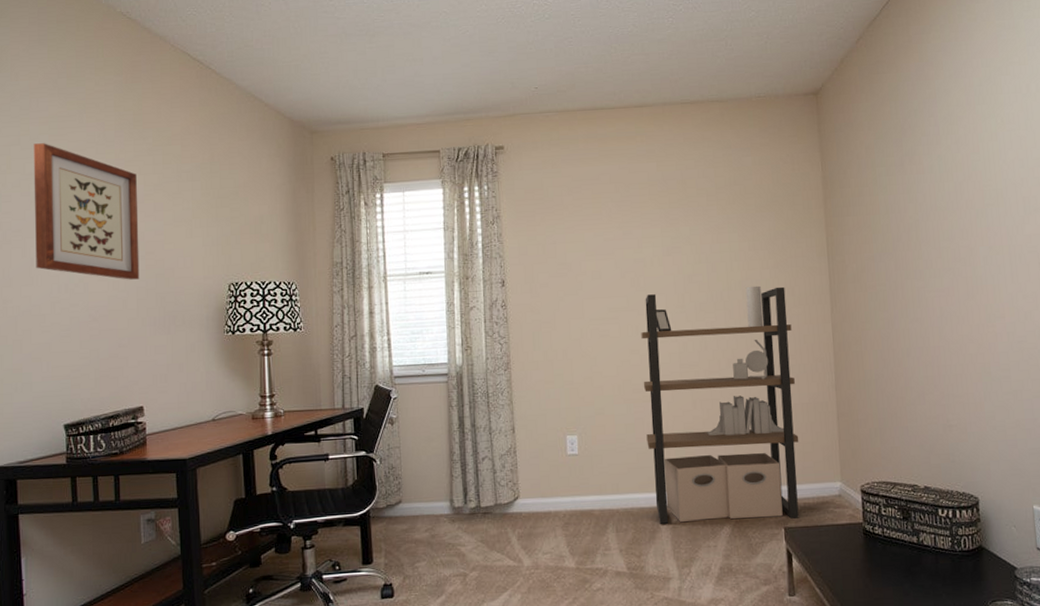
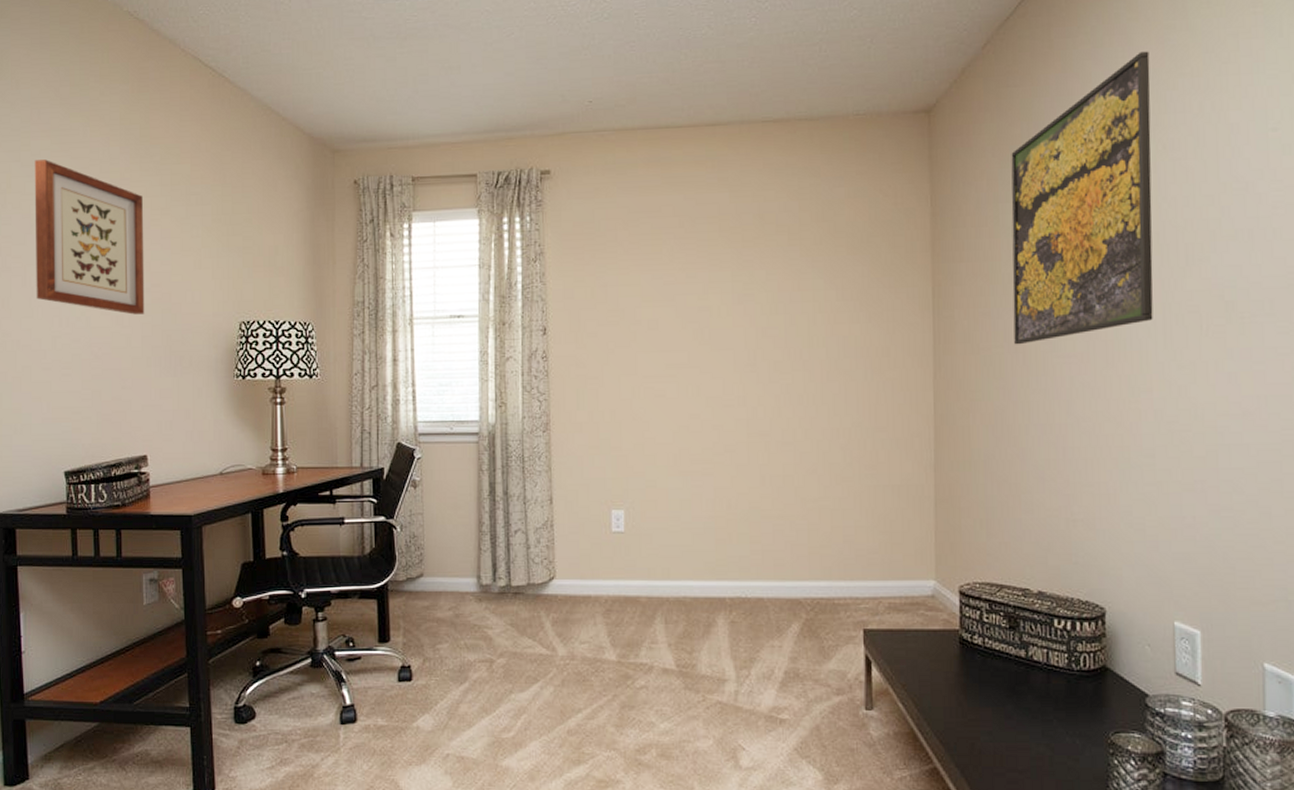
shelving unit: present [641,285,799,524] -> none [703,343,887,620]
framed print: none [883,45,1002,283] -> present [1011,51,1153,345]

